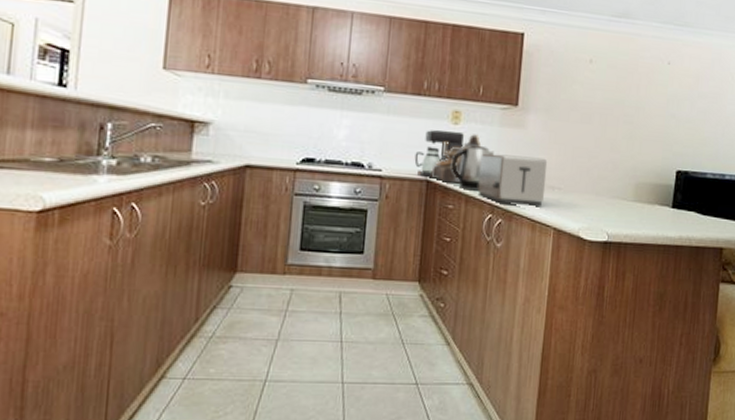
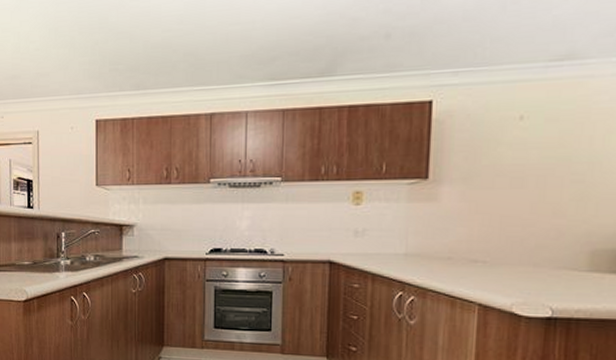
coffee maker: present [414,130,464,179] -> none [315,213,367,260]
spice rack: present [431,134,482,183] -> none [333,213,387,263]
kettle: present [451,145,494,191] -> none [354,223,402,269]
toaster: present [478,153,548,207] -> none [385,231,468,283]

